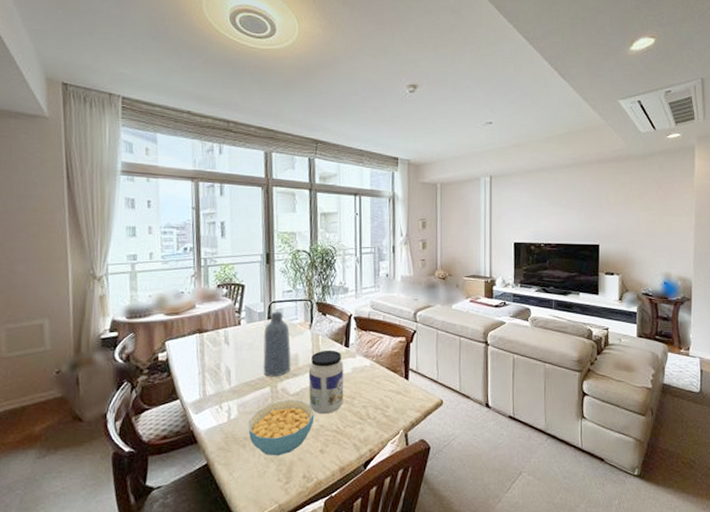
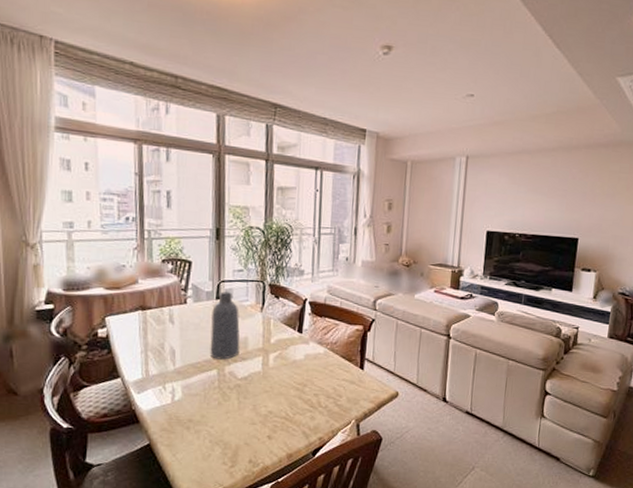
cereal bowl: present [248,399,315,456] -> none [193,383,263,440]
jar: present [308,350,344,415] -> none [258,334,296,401]

